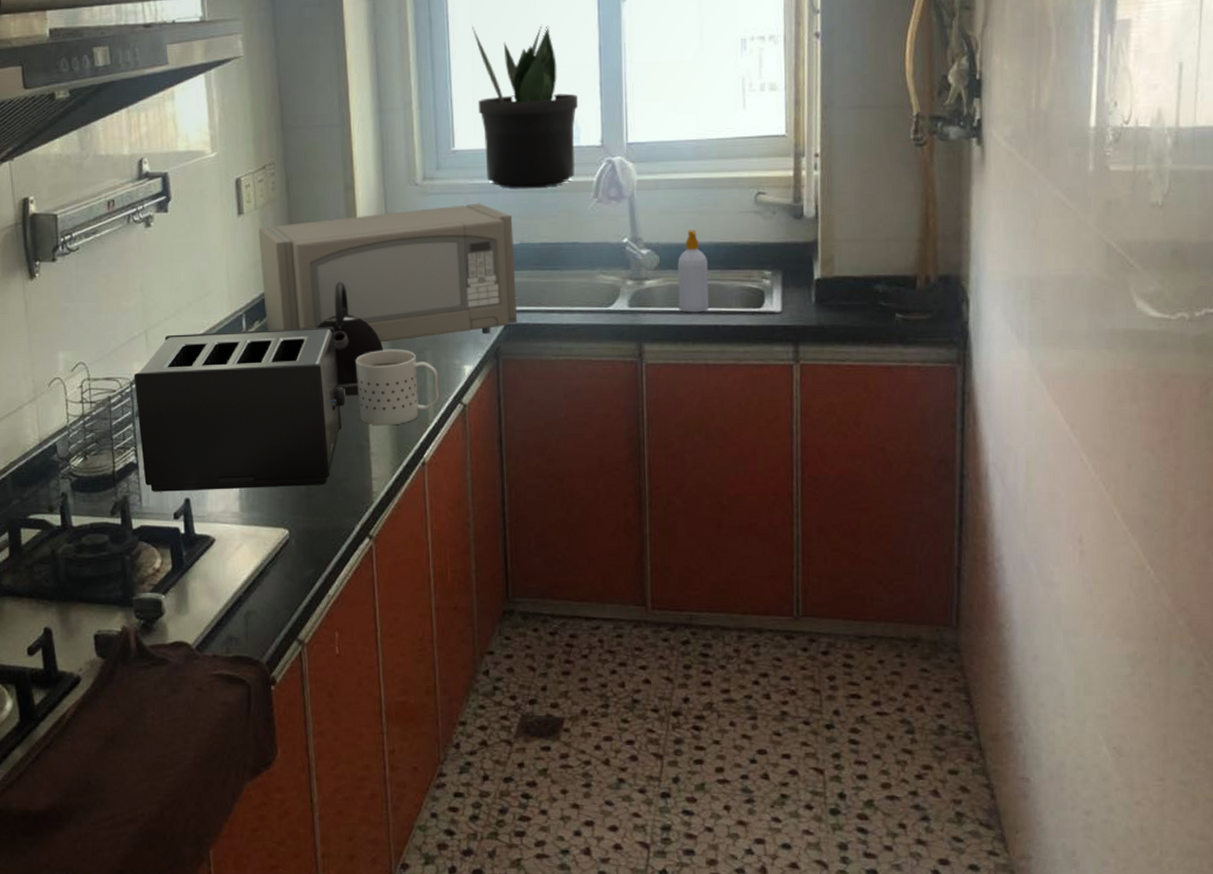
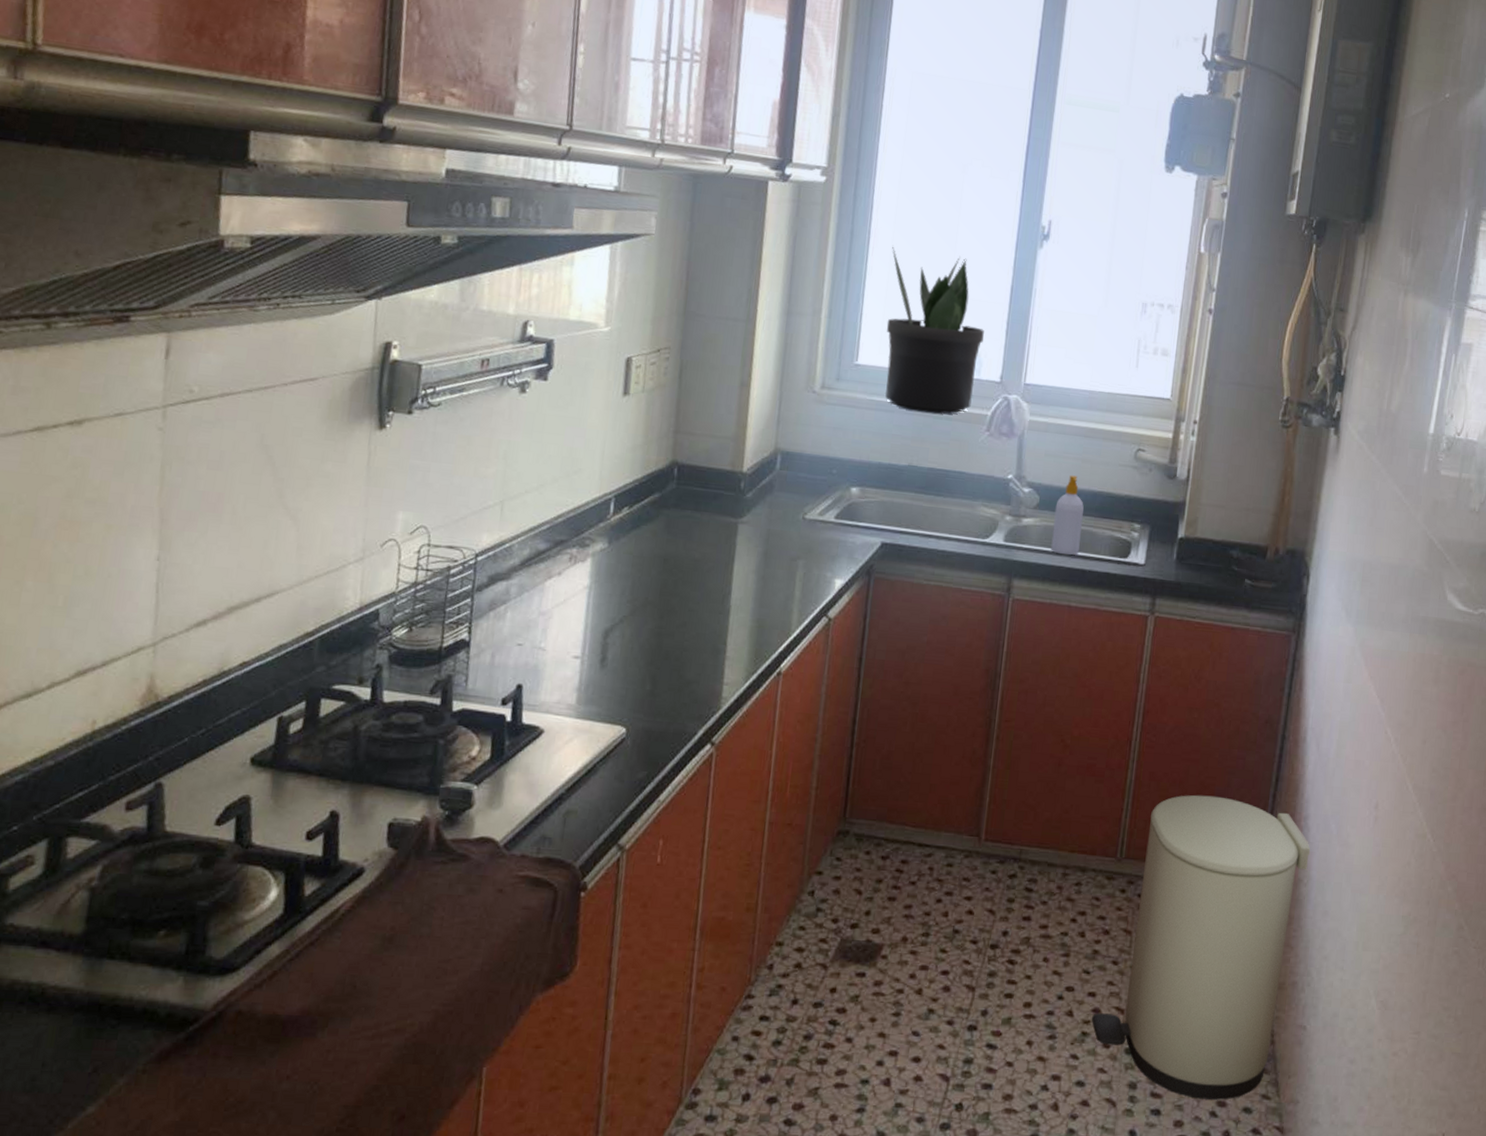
toaster: present [134,326,345,492] -> none [474,508,709,685]
microwave: present [258,203,518,343] -> none [635,411,905,551]
kettle: present [317,282,384,396] -> none [689,478,756,596]
mug: present [355,349,440,426] -> none [720,553,808,631]
pedal bin: none [789,544,1010,858] -> present [1091,795,1311,1100]

